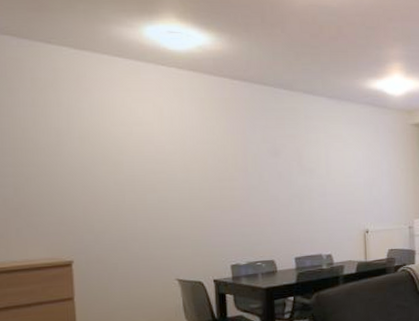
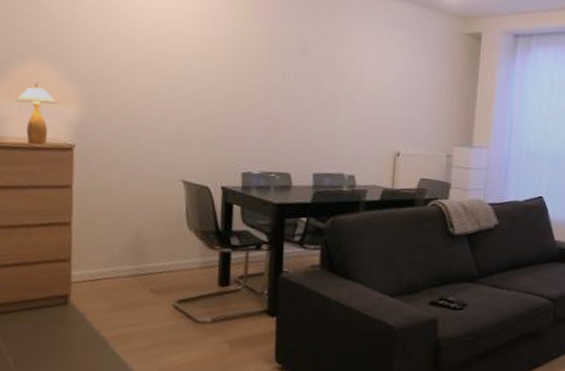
table lamp: none [12,210,54,266] -> present [15,83,58,146]

